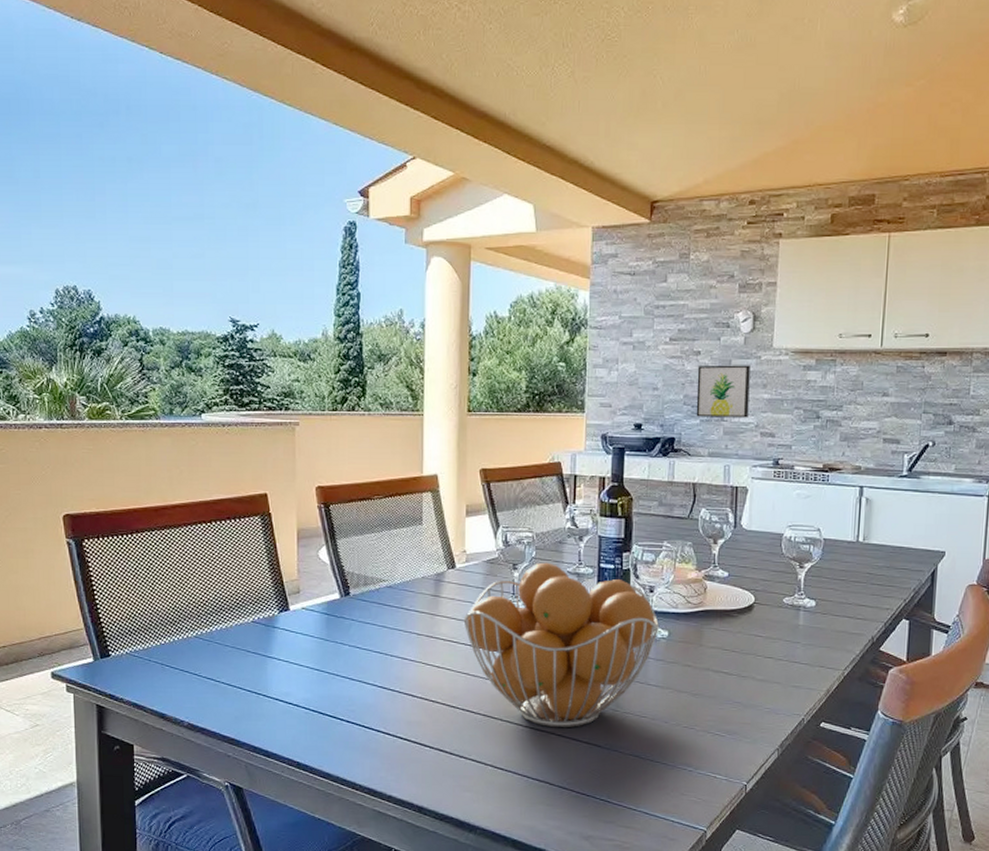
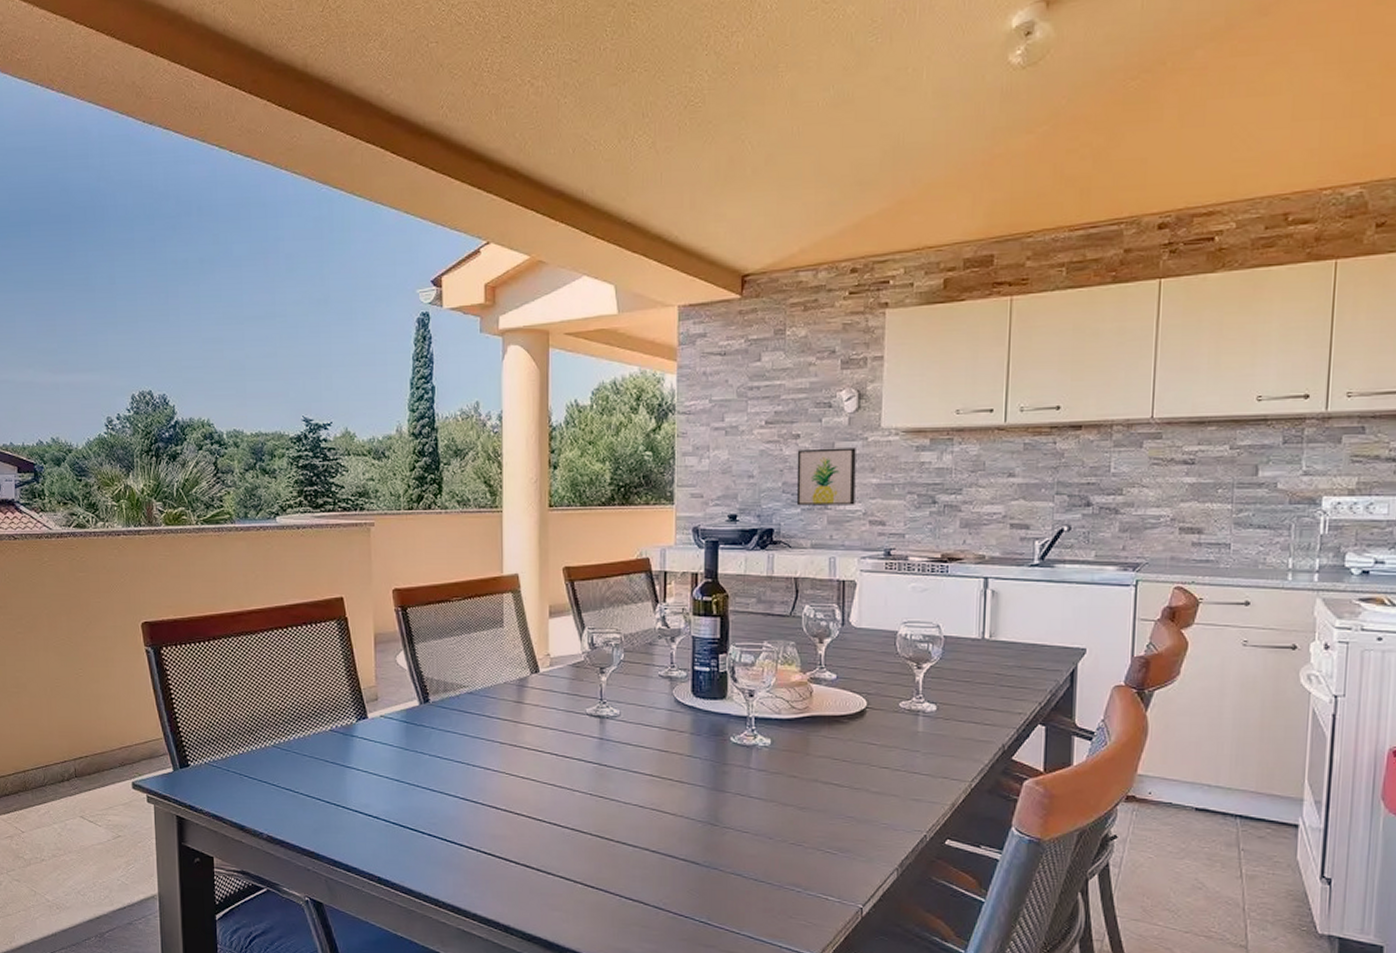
fruit basket: present [463,562,660,727] -> none [548,665,762,843]

